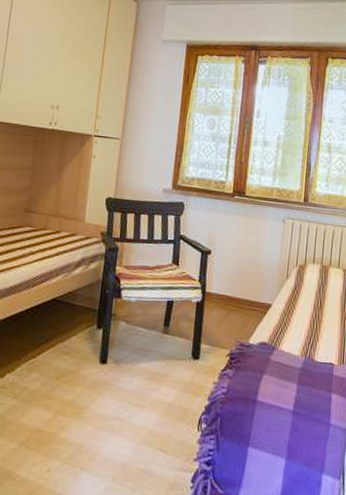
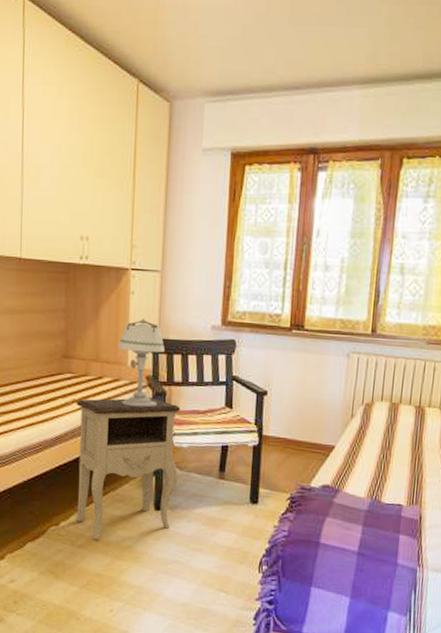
nightstand: none [22,251,131,393] -> present [76,398,181,540]
table lamp: none [76,180,120,262] -> present [117,319,166,408]

